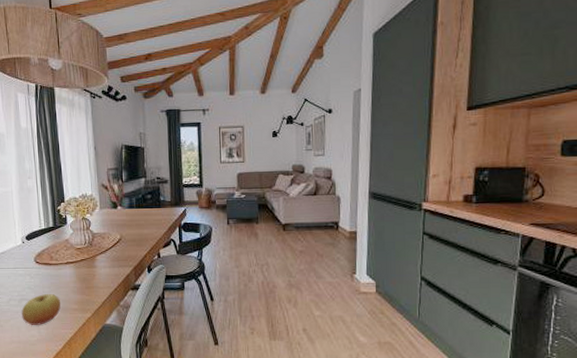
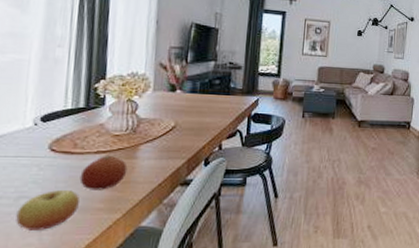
fruit: none [58,265,90,294] -> present [79,155,128,190]

